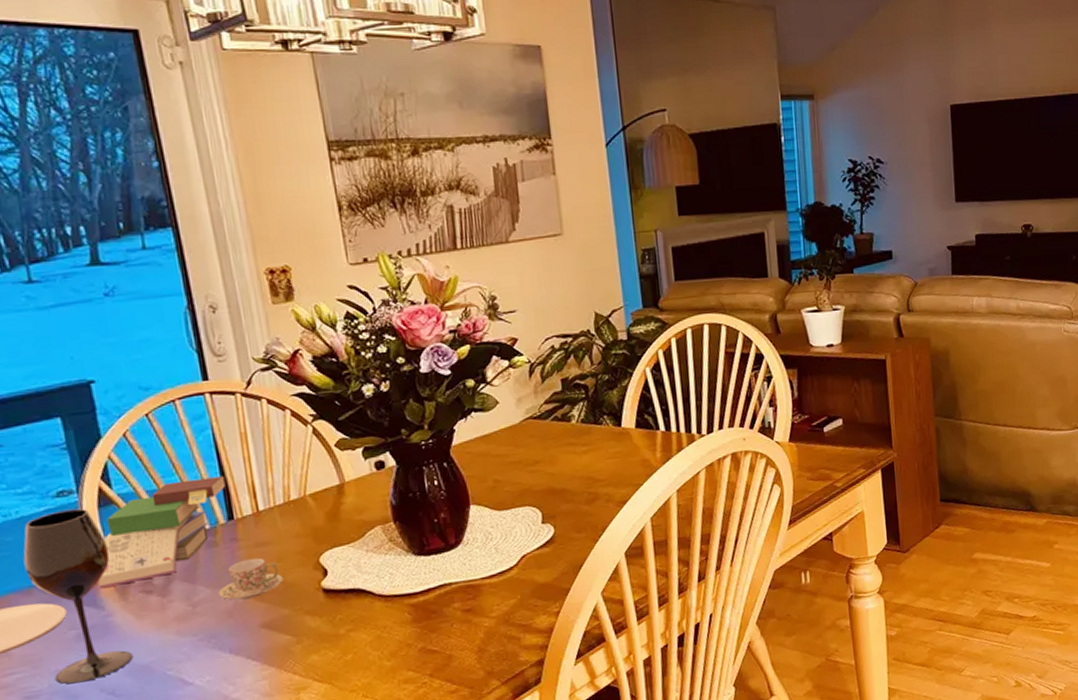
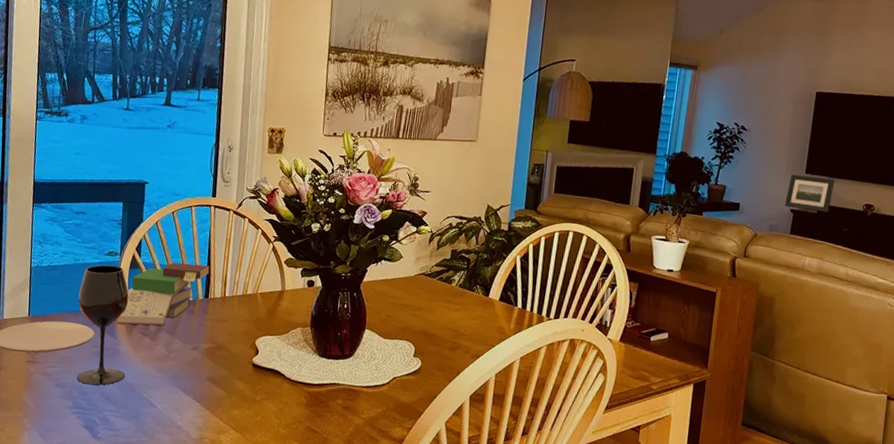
teacup: present [218,557,283,600] -> none [186,328,229,357]
picture frame: none [940,203,988,245] -> present [785,174,835,213]

